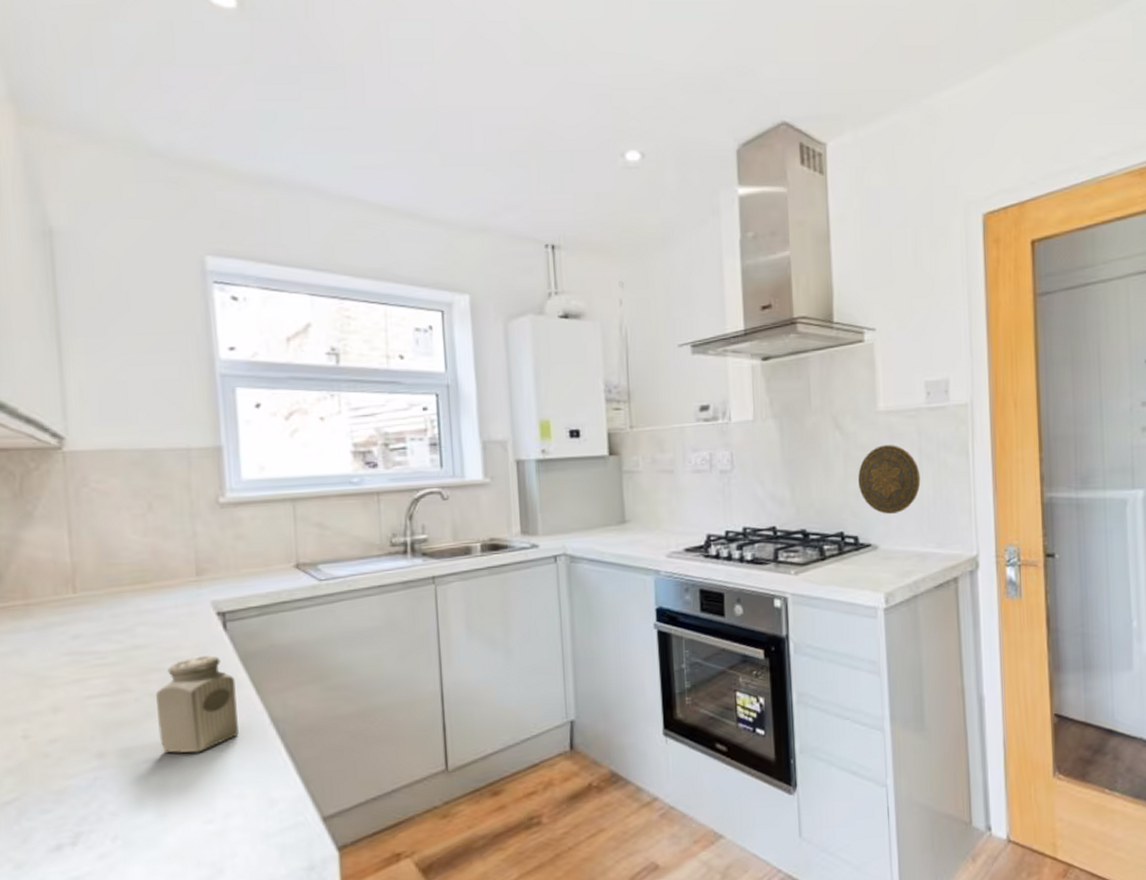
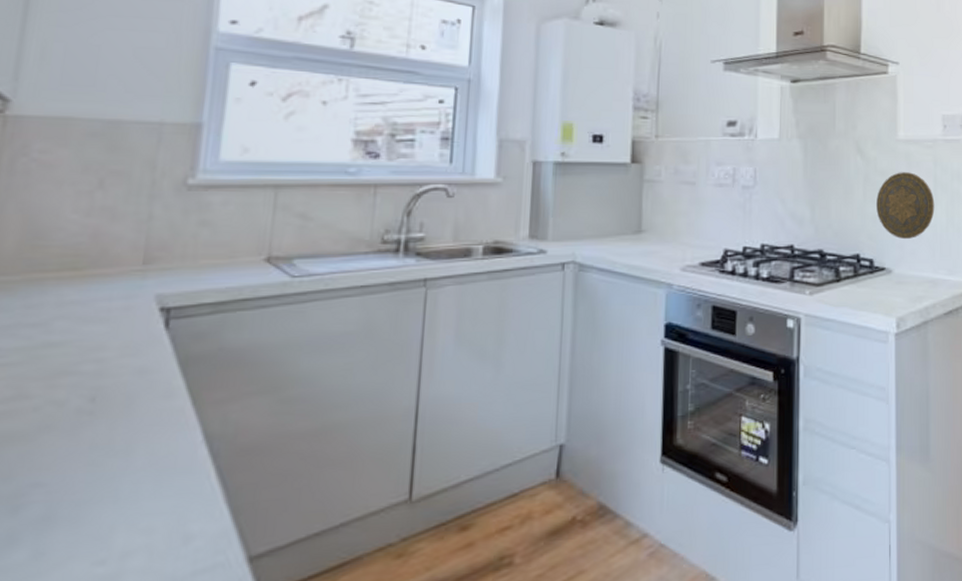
salt shaker: present [155,655,239,753] -> none [55,358,168,476]

